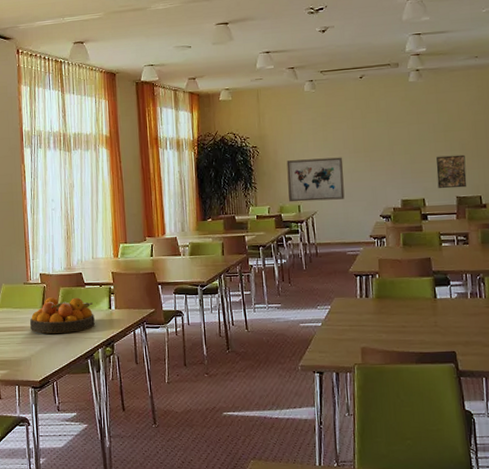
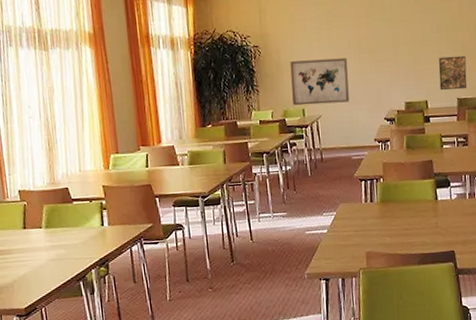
fruit bowl: present [29,297,95,334] -> none [9,215,86,257]

